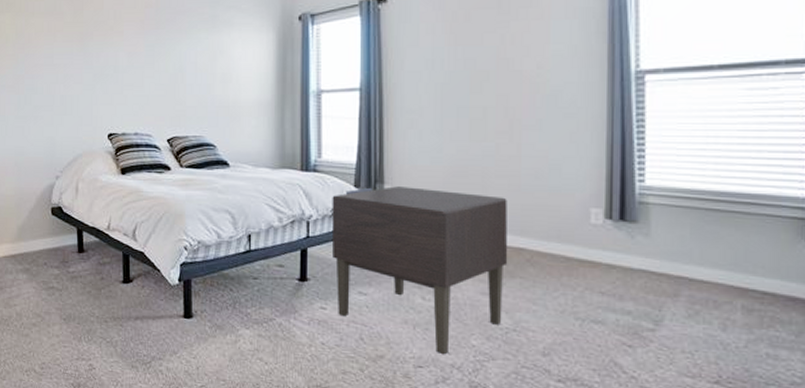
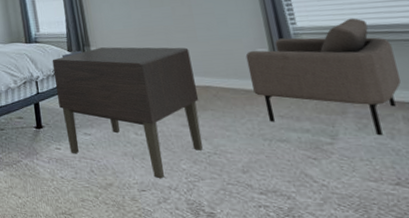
armchair: none [574,181,752,326] -> present [245,18,402,136]

